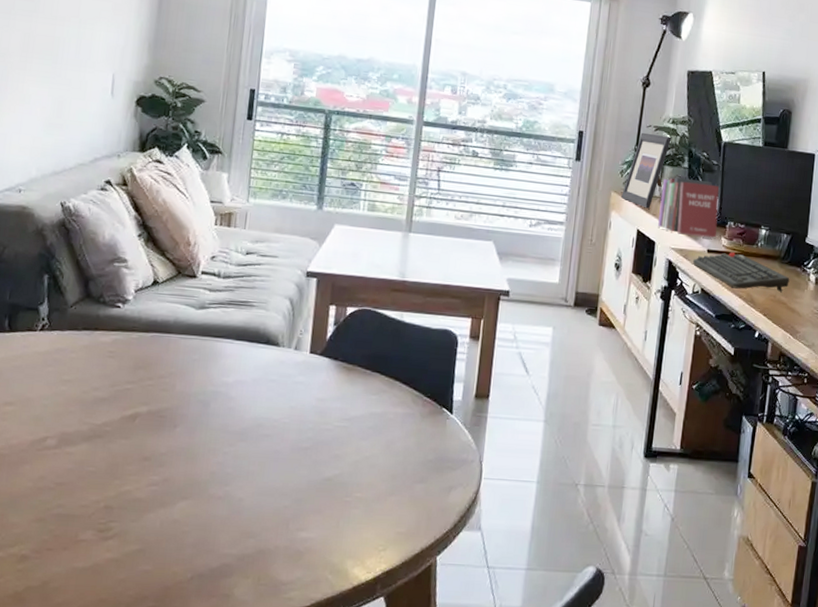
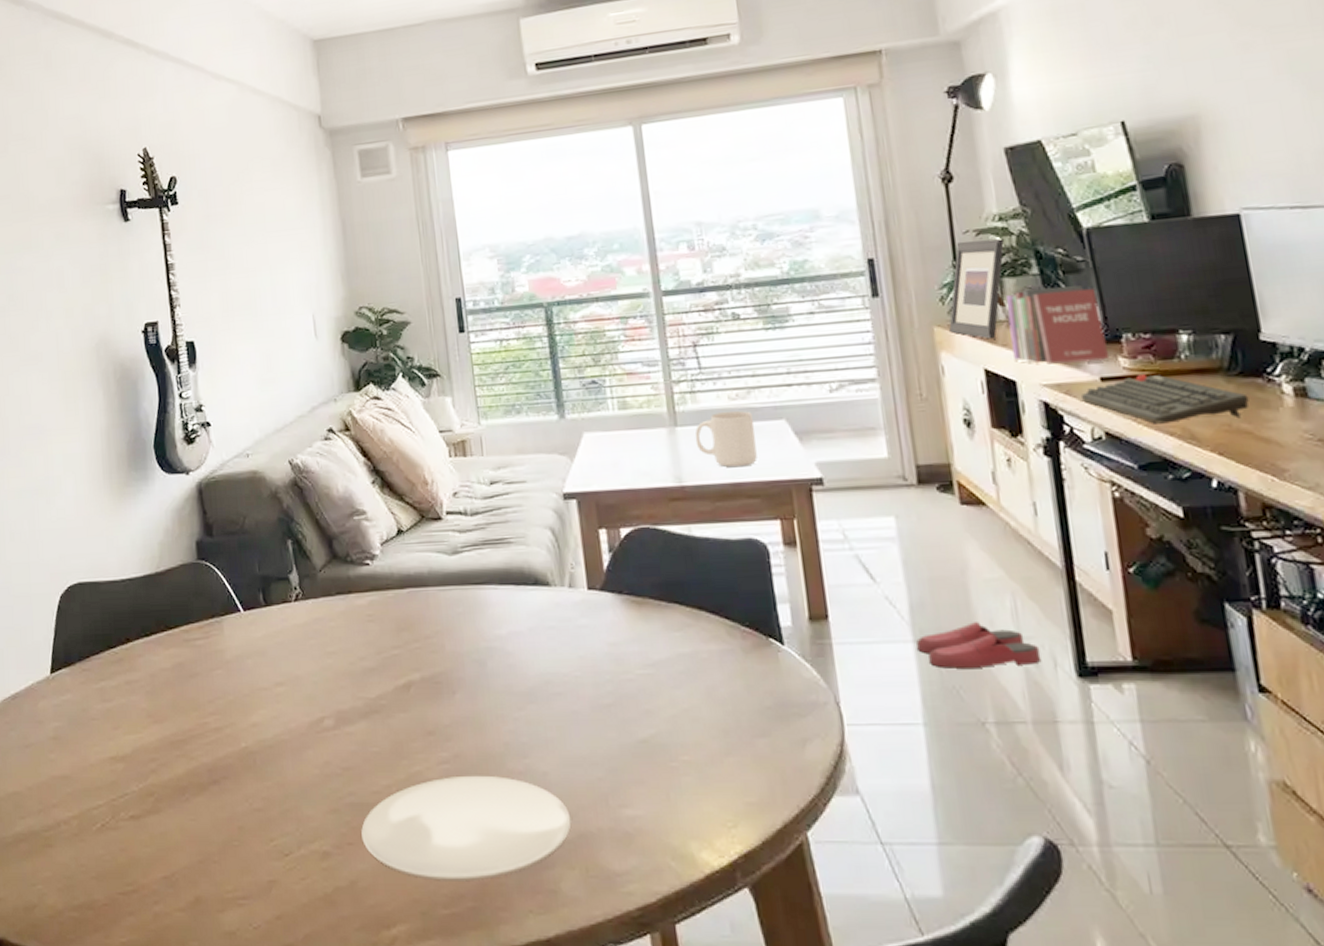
plate: none [62,497,255,585] -> present [361,775,572,882]
cup: none [422,227,471,273] -> present [695,411,757,468]
slippers: none [545,411,625,446] -> present [916,622,1041,669]

